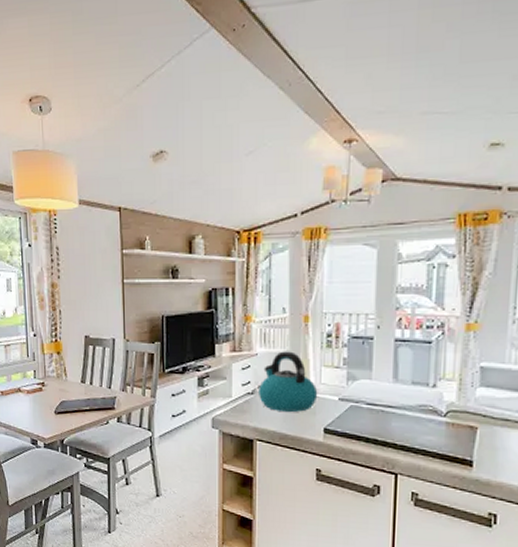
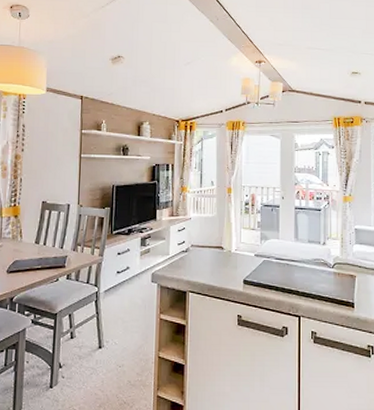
kettle: present [259,351,318,412] -> none [191,216,239,266]

